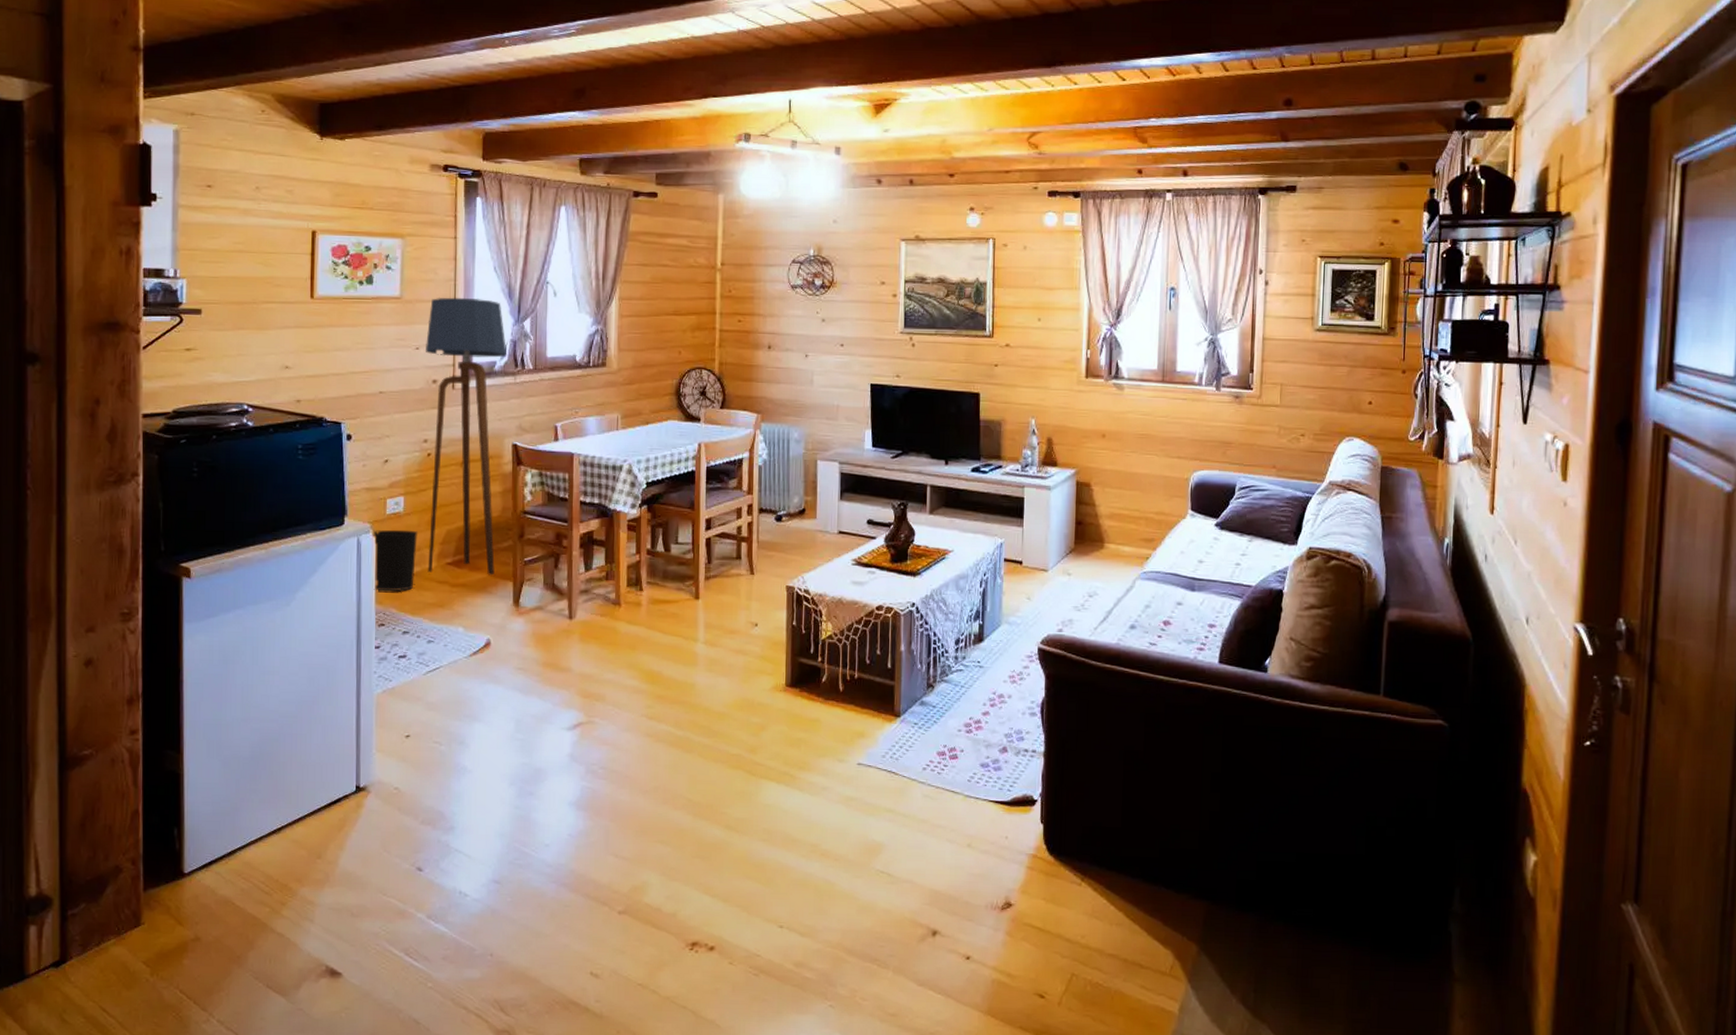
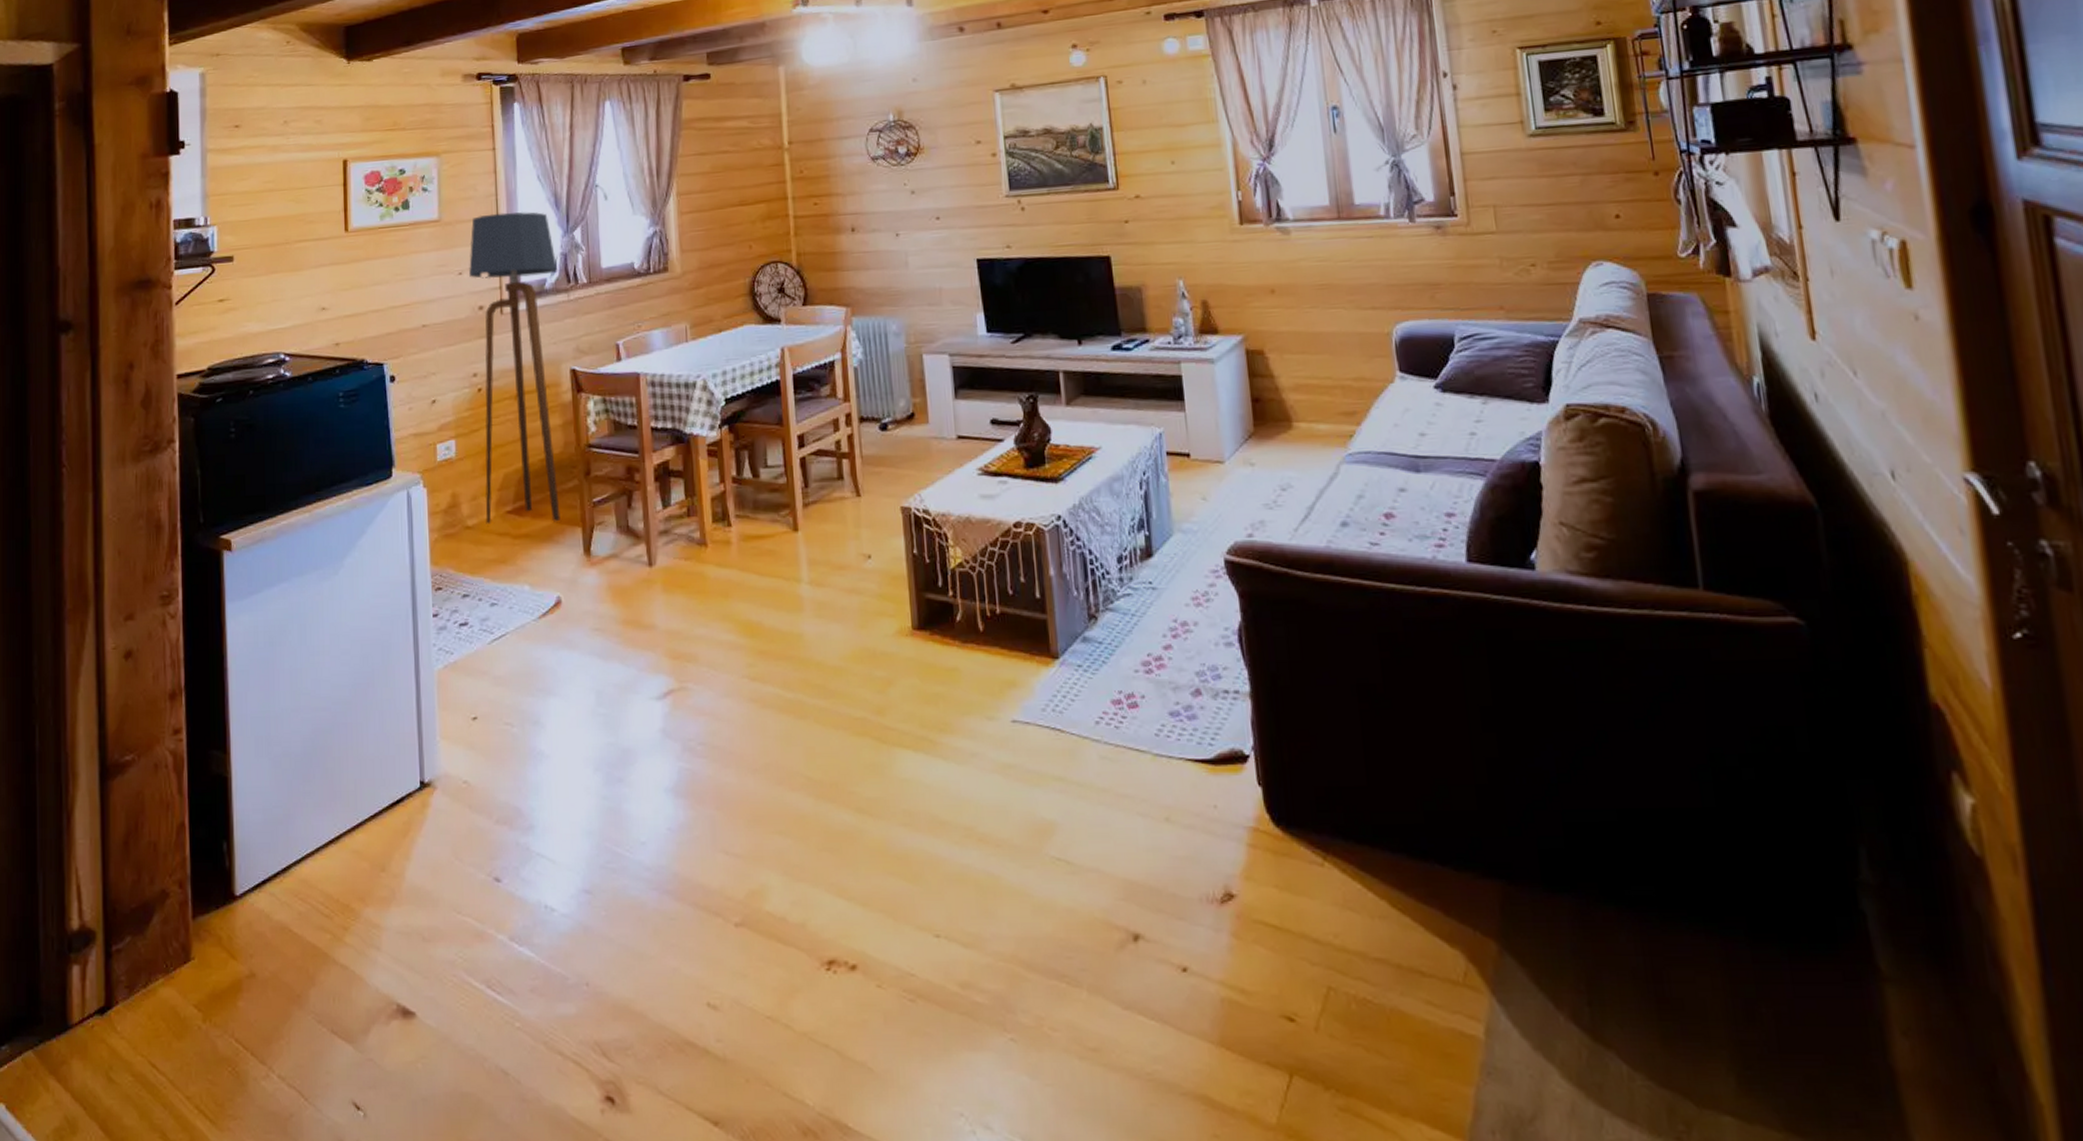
wastebasket: present [373,529,419,592] -> none [424,477,473,550]

